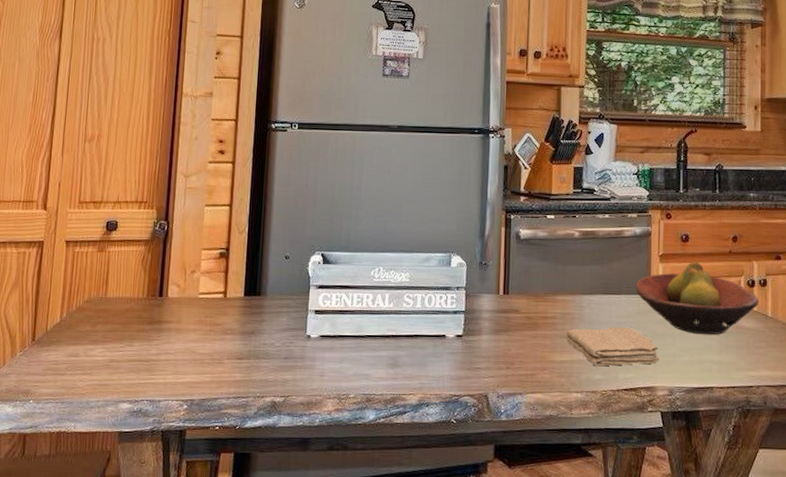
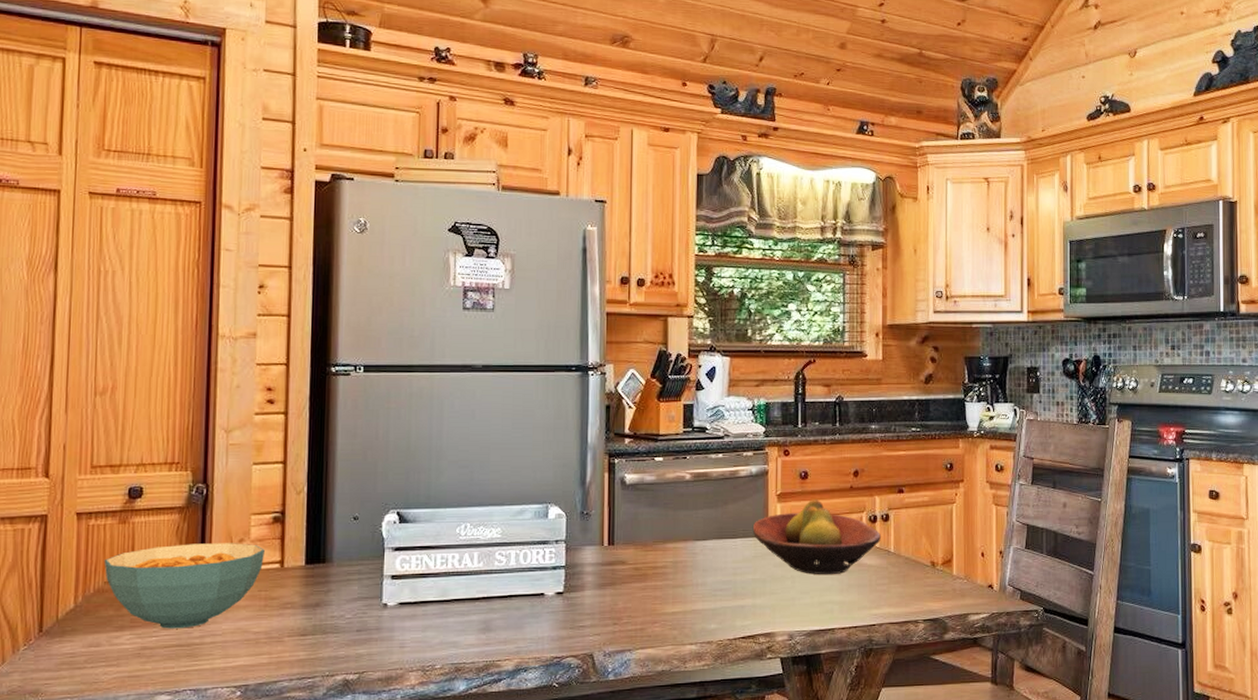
cereal bowl: none [84,272,212,346] -> present [104,543,265,629]
washcloth: present [565,327,659,367] -> none [677,572,778,615]

